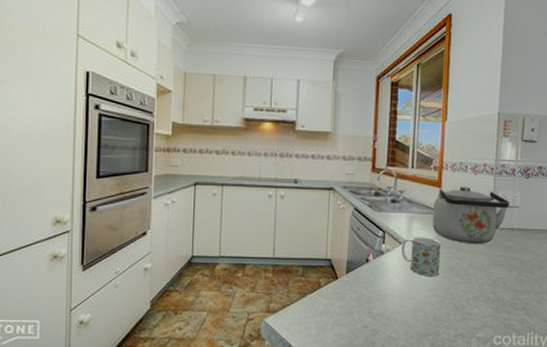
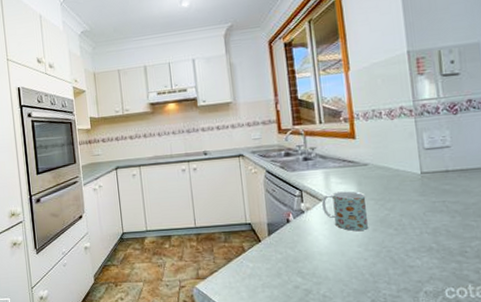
kettle: present [433,186,509,245] -> none [350,133,438,193]

